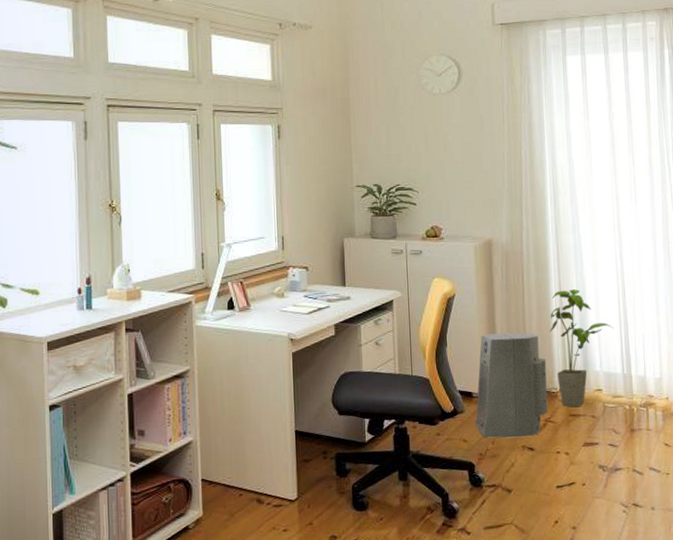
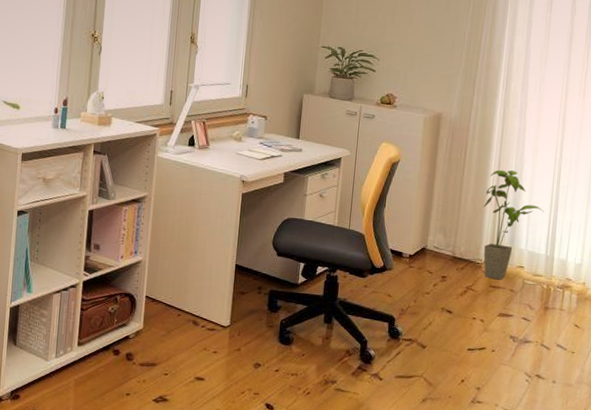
air purifier: present [475,332,548,438] -> none [401,201,476,301]

